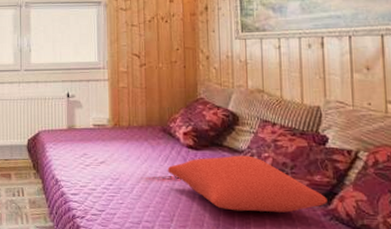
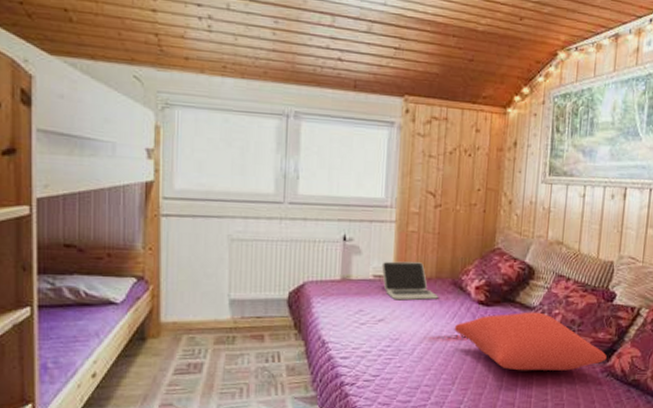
laptop: none [99,112,150,146] -> present [381,261,438,301]

